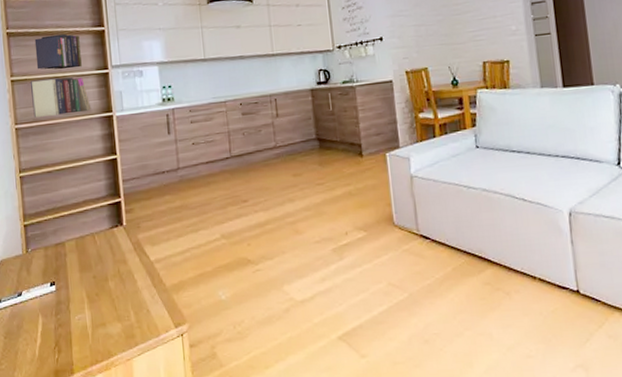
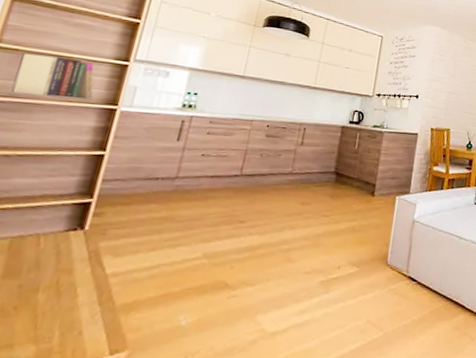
books: present [34,33,82,70] -> none [37,10,107,53]

